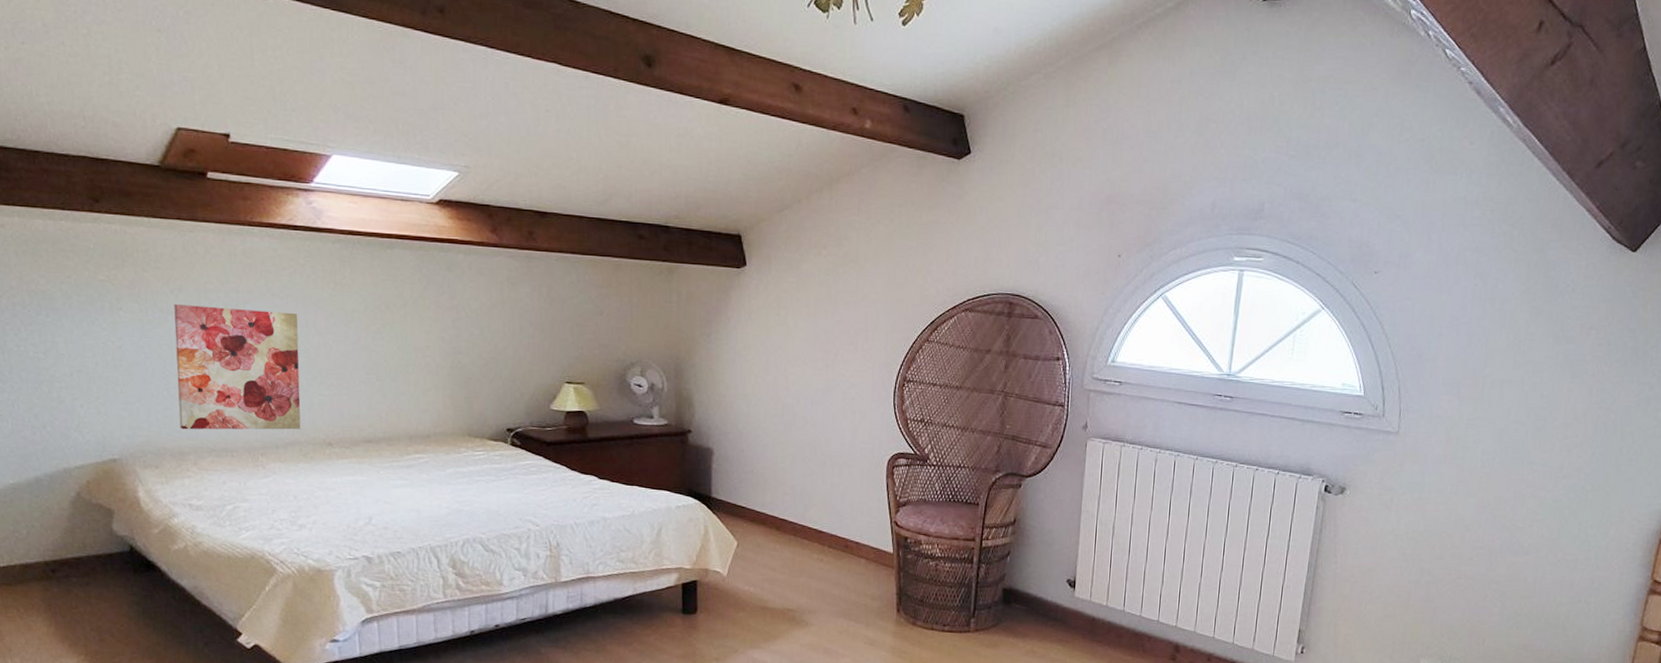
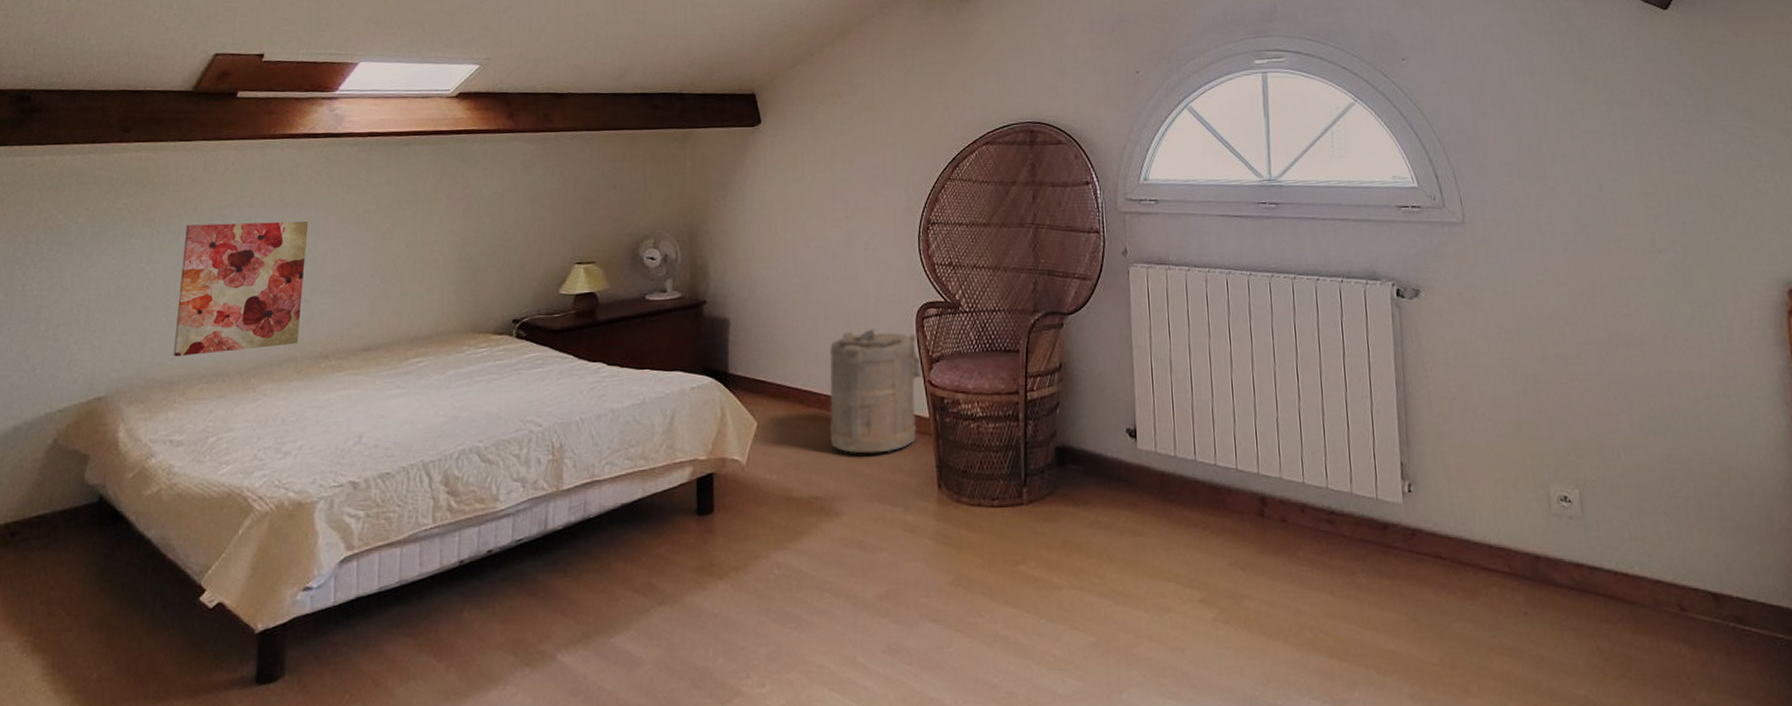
laundry hamper: none [802,471,891,579] -> present [829,329,923,454]

